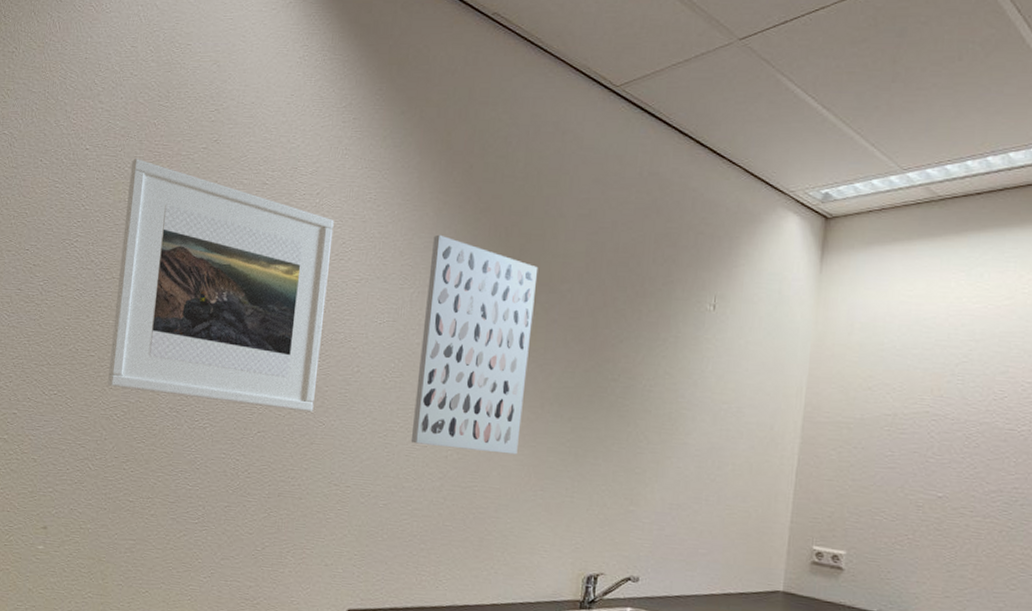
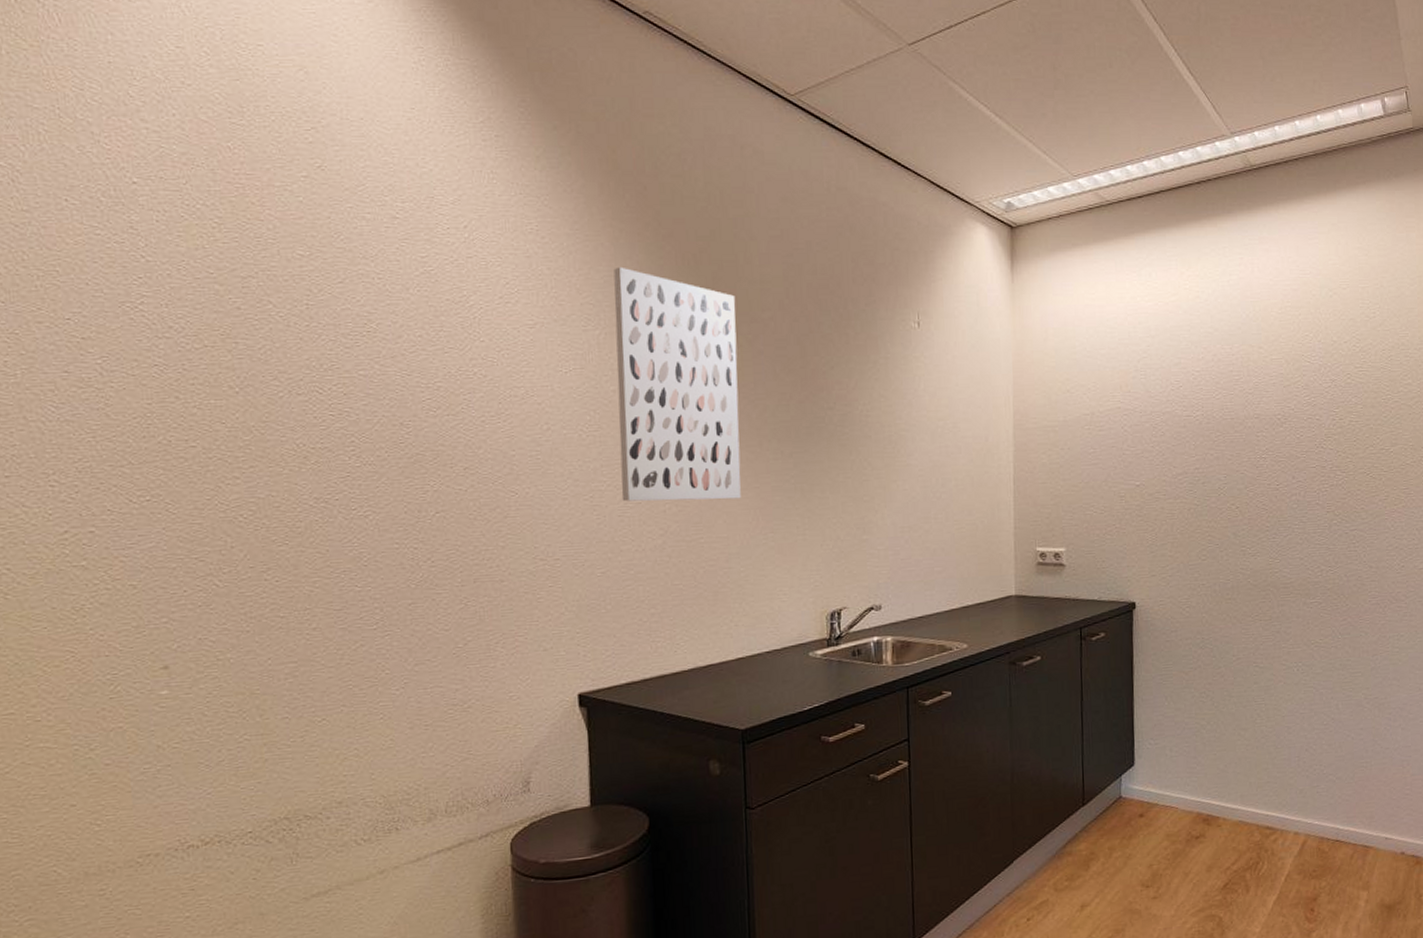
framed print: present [107,159,334,413] -> none [204,193,501,483]

